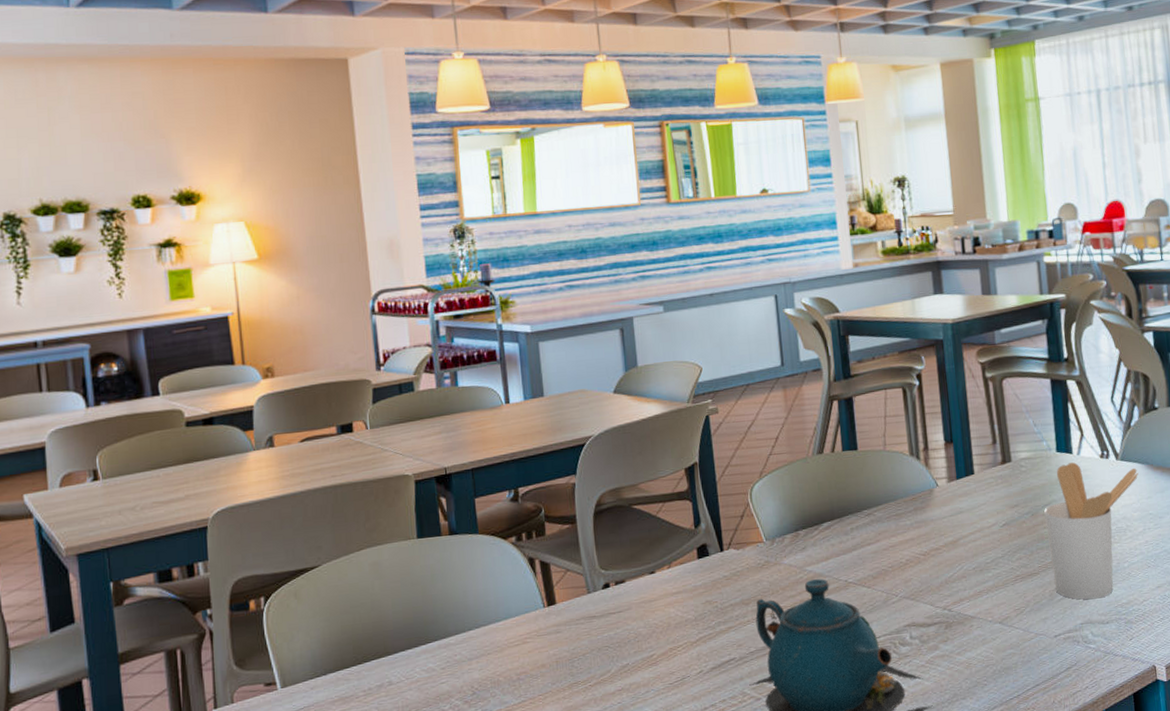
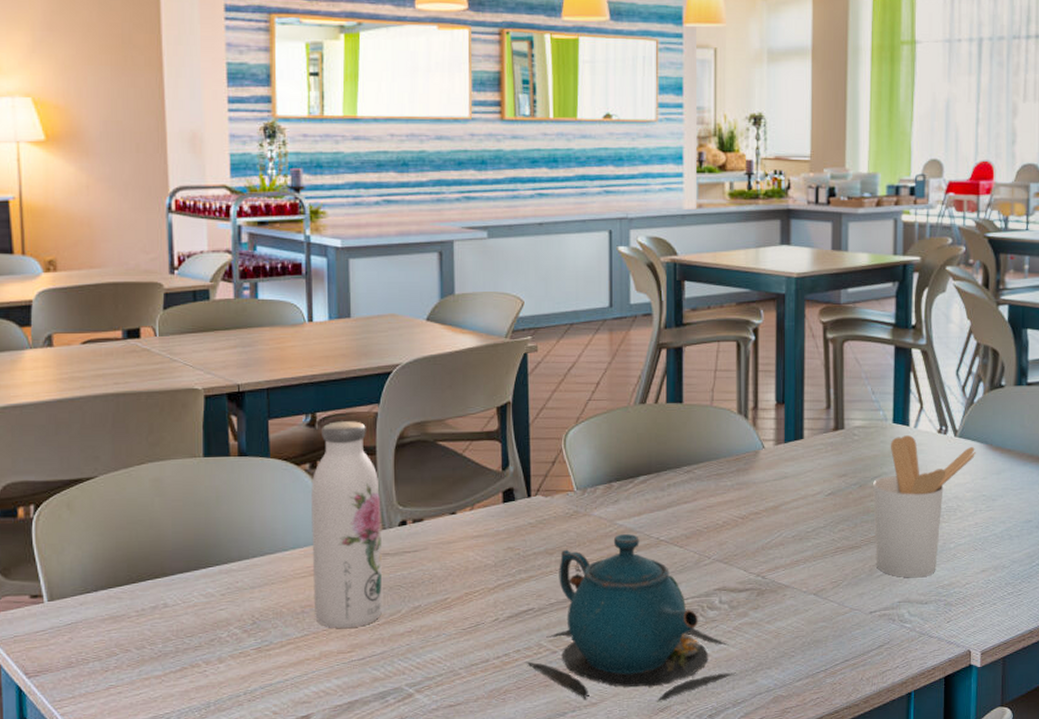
water bottle: none [518,492,594,693] -> present [311,421,383,629]

